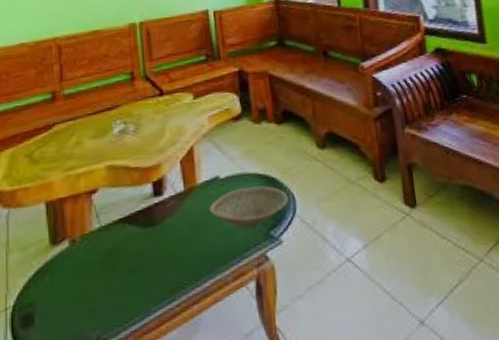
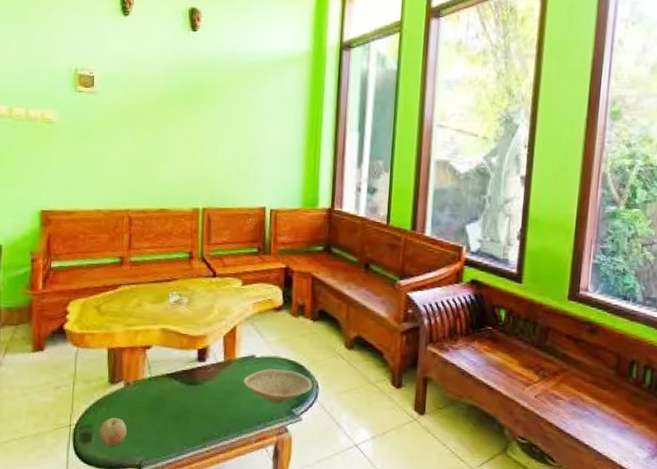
fruit: none [43,287,77,326] -> present [99,418,127,447]

